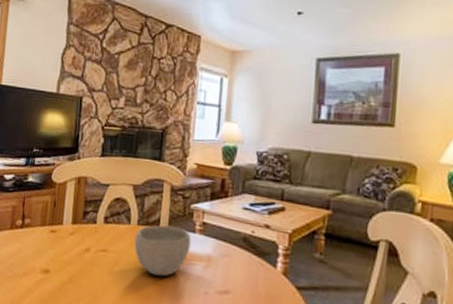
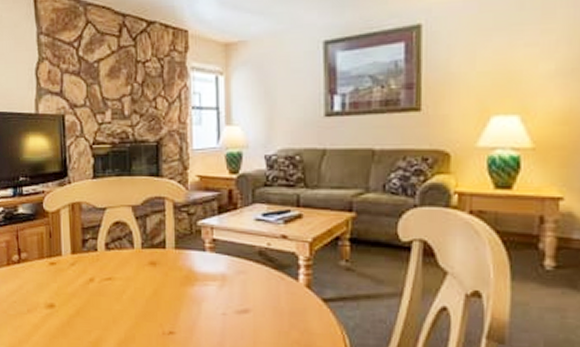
bowl: present [134,225,191,277] -> none [140,246,202,301]

